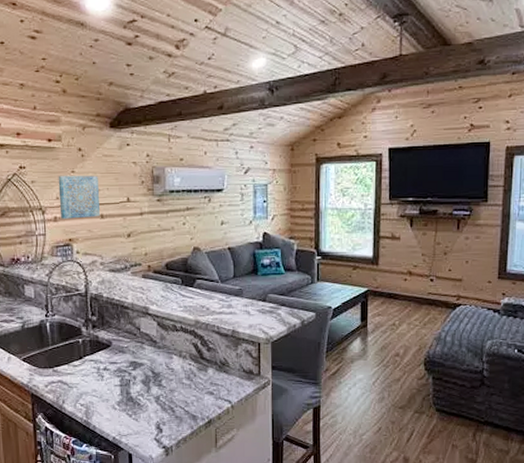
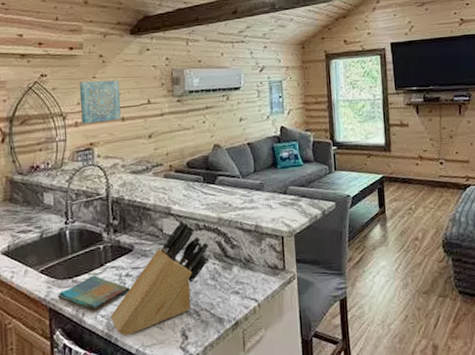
dish towel: none [39,366,108,400] -> present [58,275,131,311]
knife block: none [89,321,185,425] -> present [110,220,209,337]

